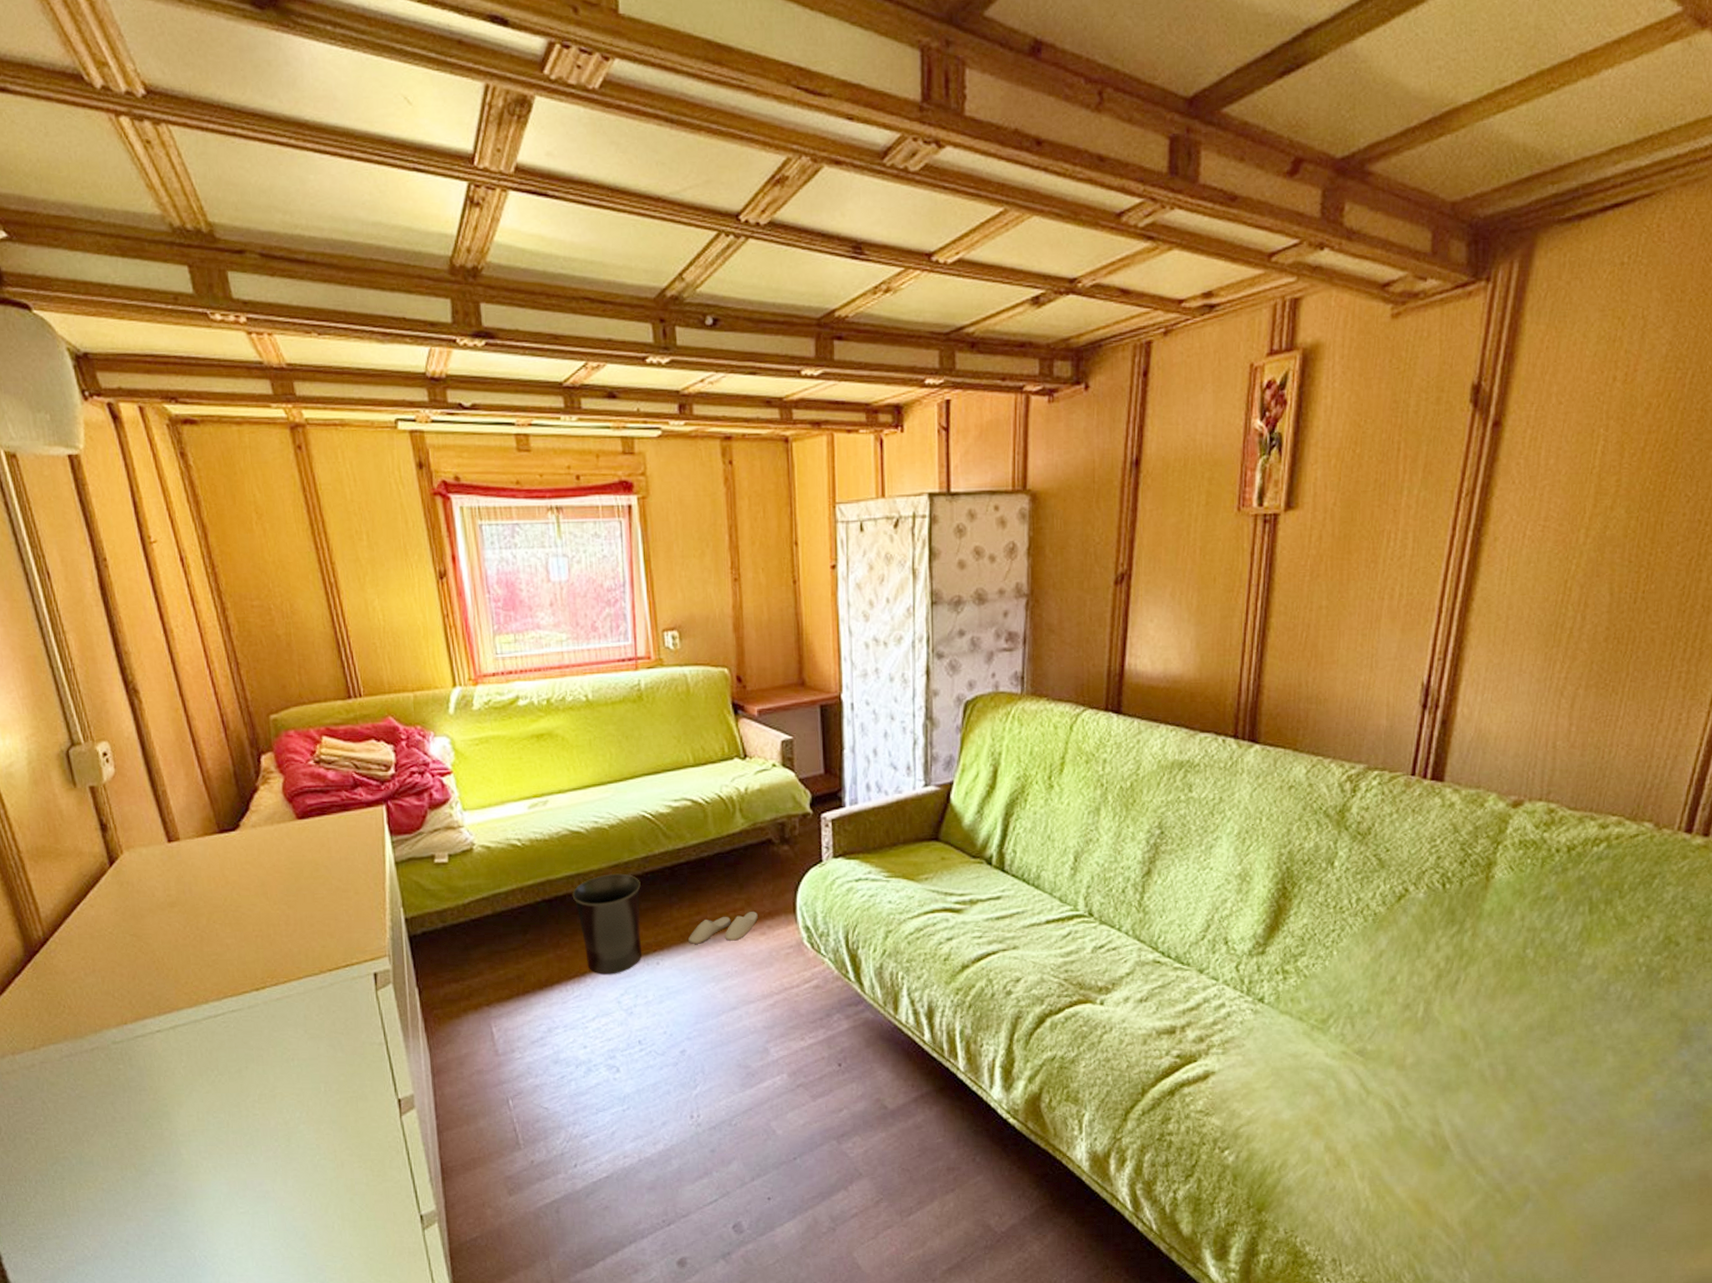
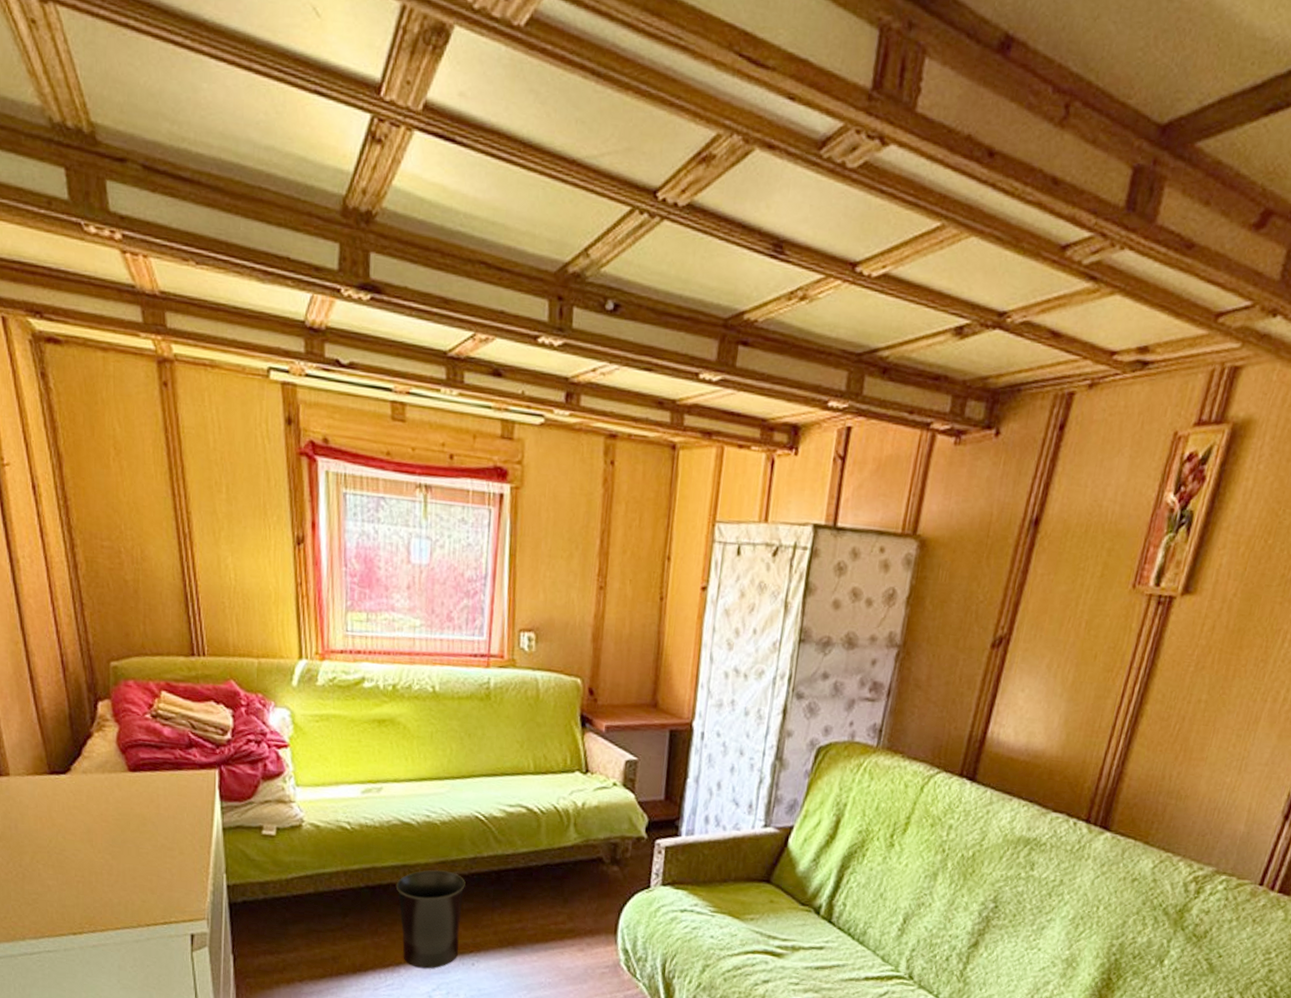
slippers: present [688,912,758,944] -> none [506,927,579,953]

